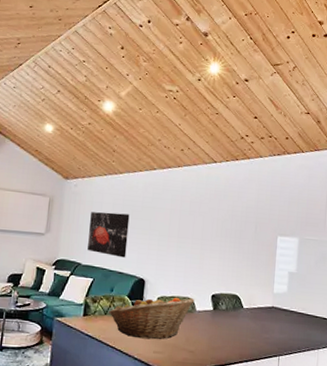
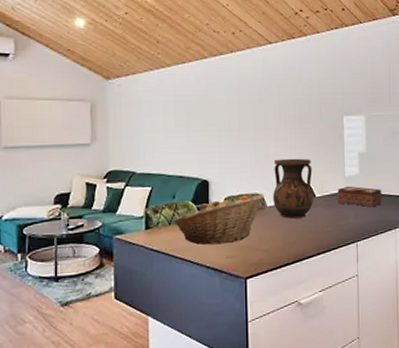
wall art: present [87,212,130,258] -> none [140,111,185,160]
vase: none [202,268,243,326] -> present [272,158,313,219]
tissue box: none [264,302,309,326] -> present [337,186,382,208]

